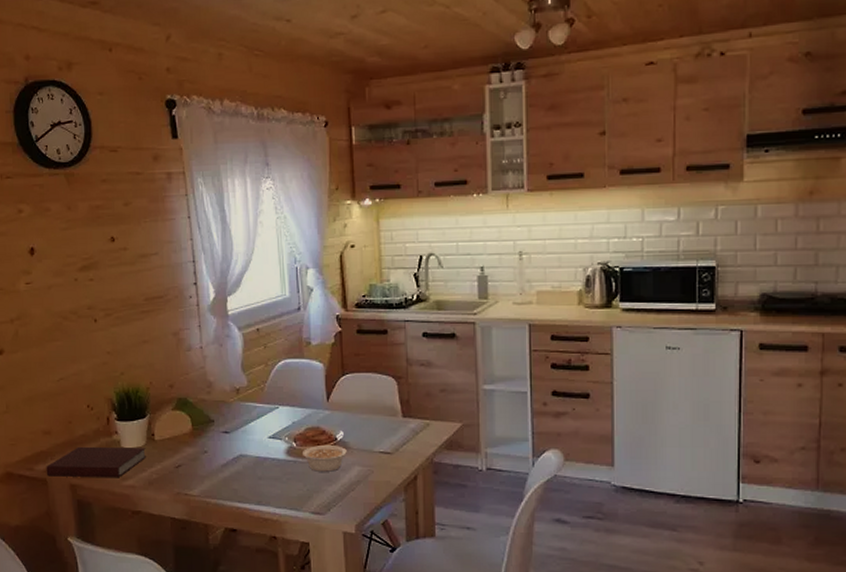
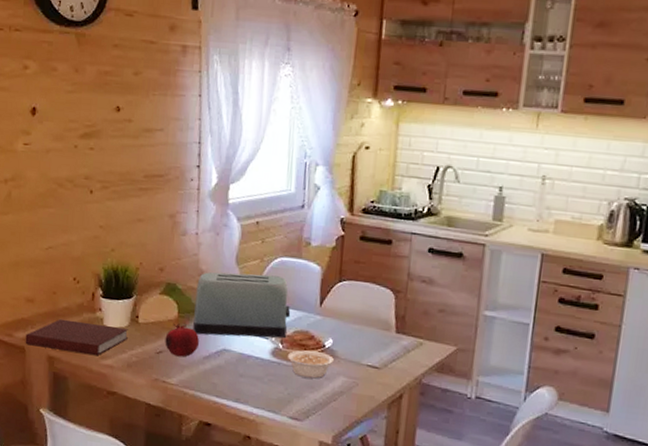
fruit: none [182,436,215,468] -> present [165,323,199,358]
toaster: none [207,378,300,444] -> present [193,272,291,338]

